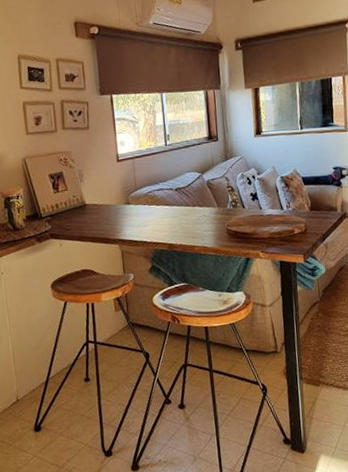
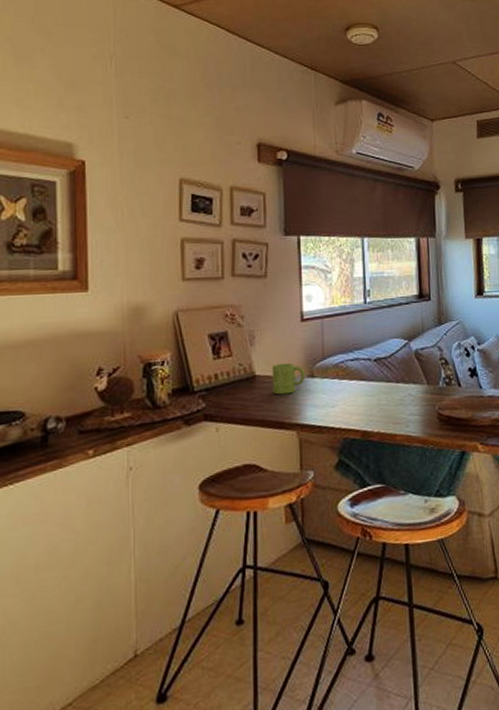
mug: none [97,194,123,218] -> present [271,363,306,395]

